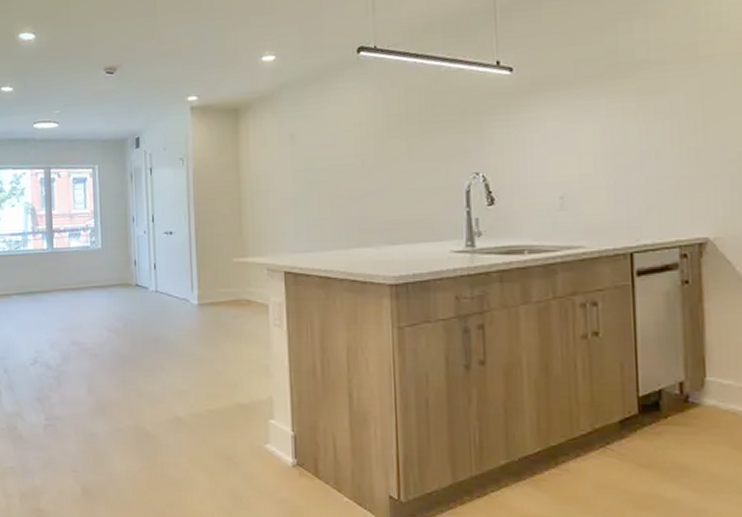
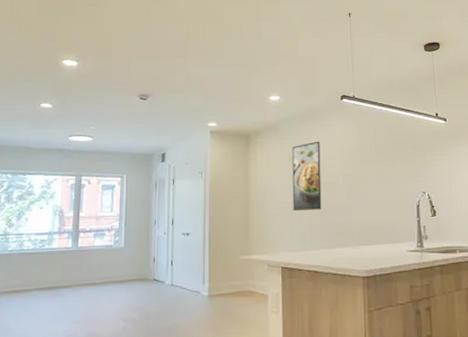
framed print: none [293,111,334,202] -> present [292,141,322,210]

